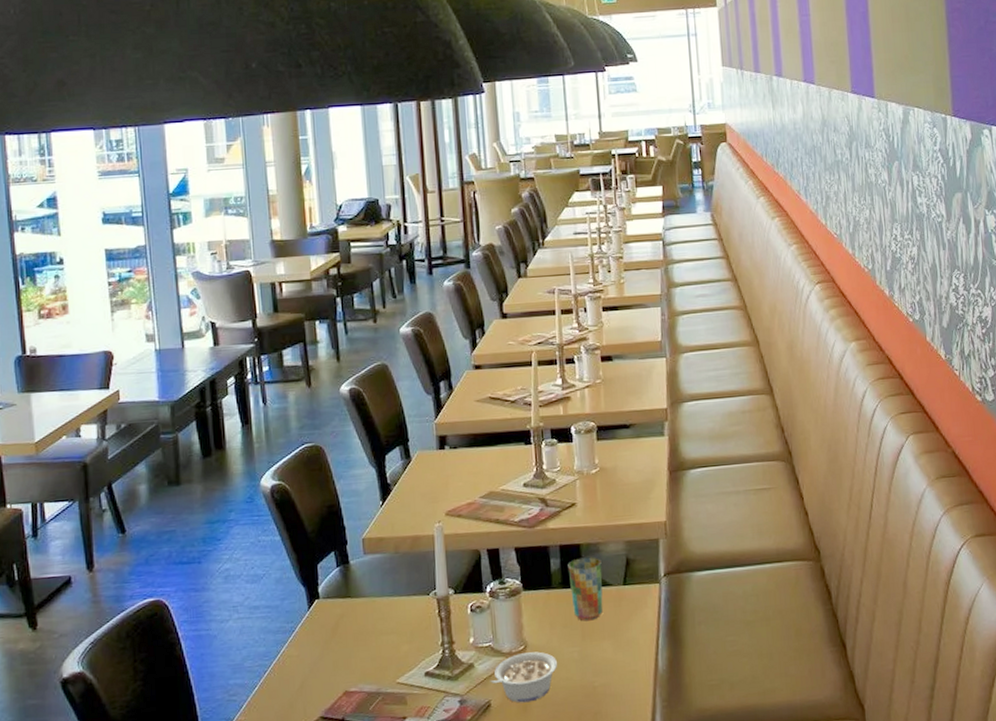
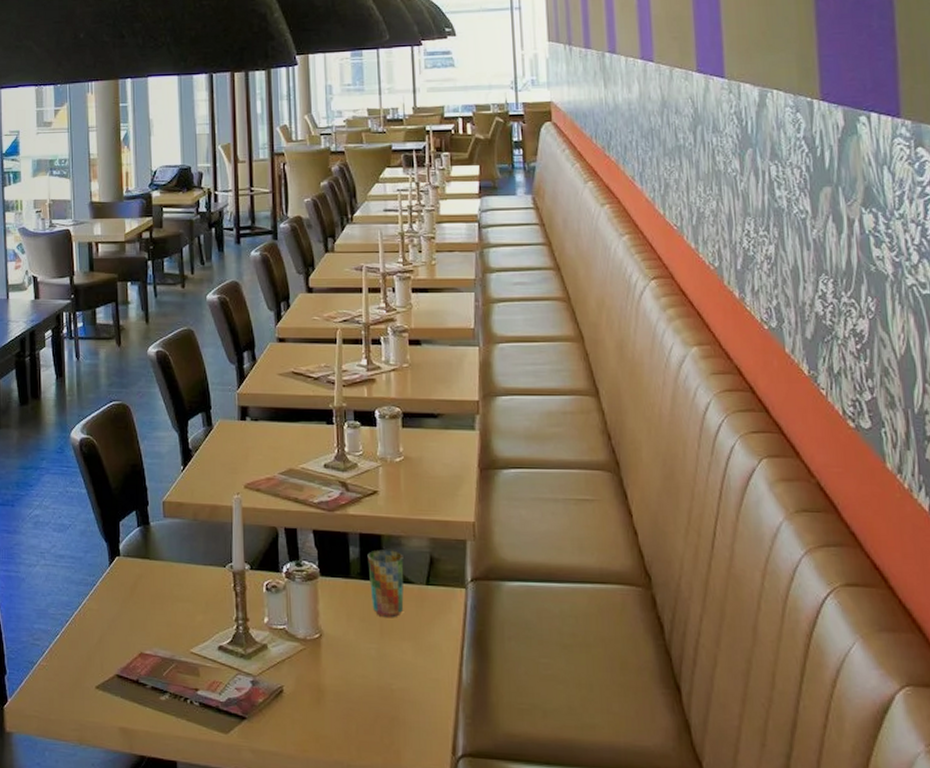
legume: present [490,651,558,703] -> none [283,641,354,695]

